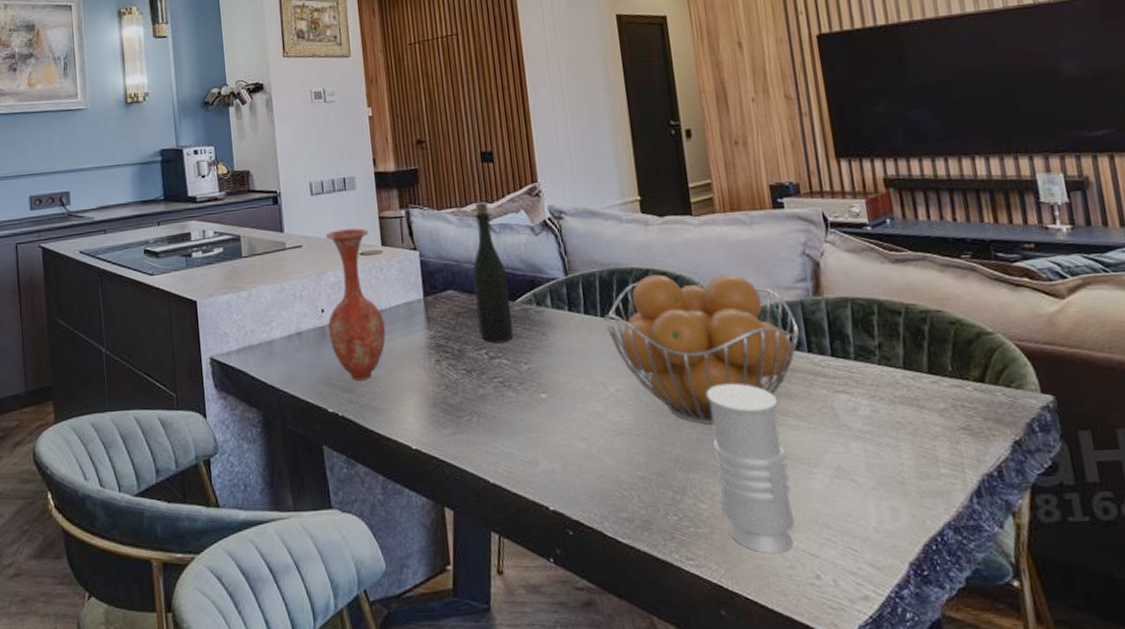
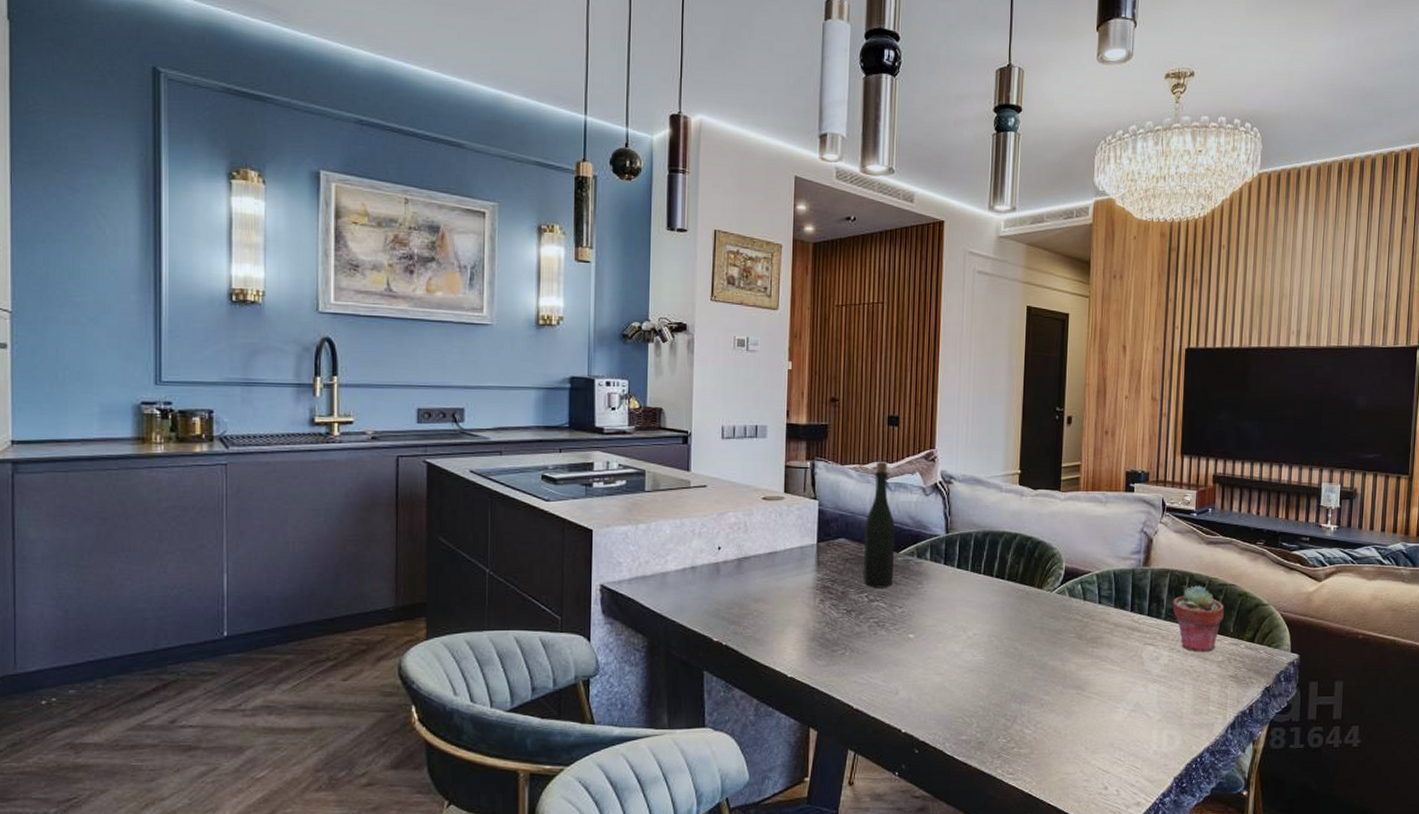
vase: present [325,228,386,380] -> none [722,474,777,614]
fruit basket: present [603,274,799,426] -> none [972,539,1127,667]
candle: present [706,383,795,553] -> none [1042,633,1101,769]
potted succulent: none [861,315,936,399] -> present [1172,585,1224,652]

